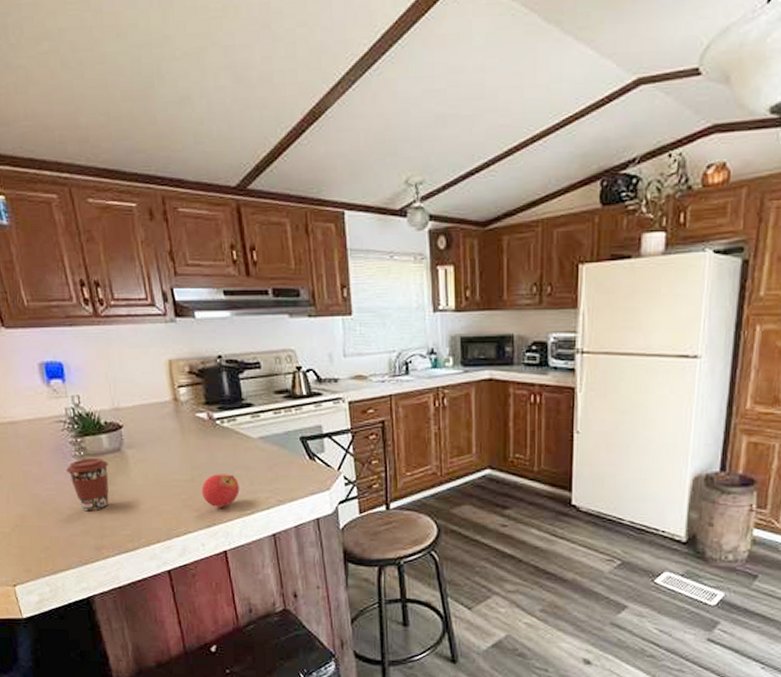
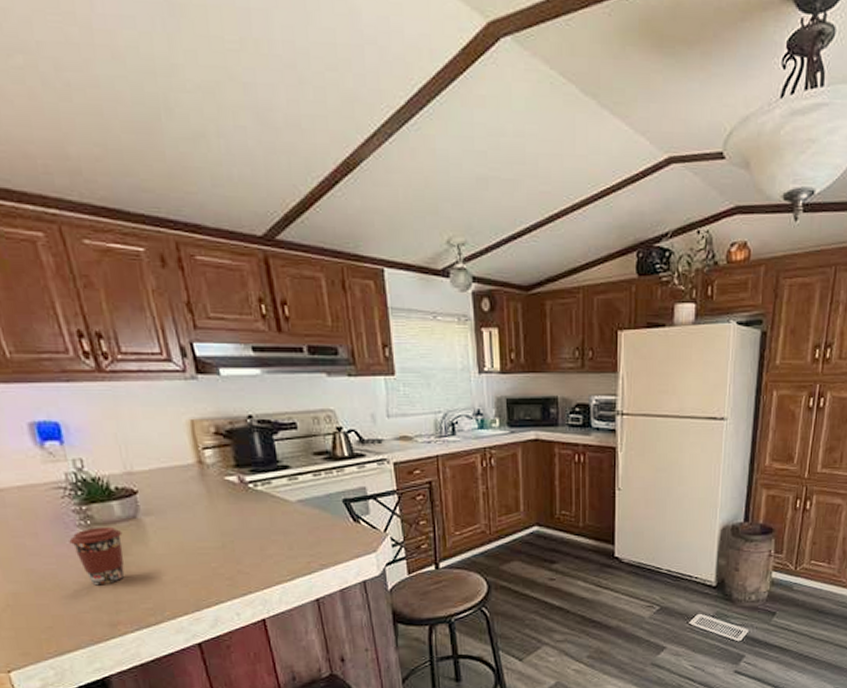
fruit: present [201,474,240,507] -> none [234,539,278,574]

